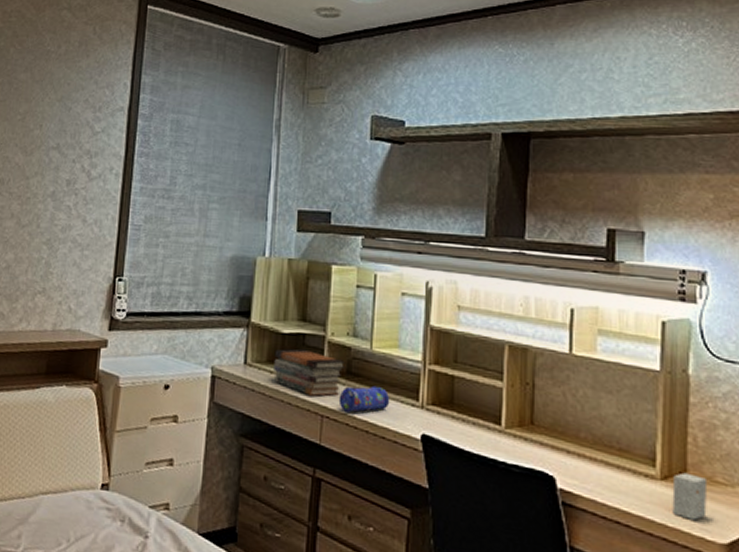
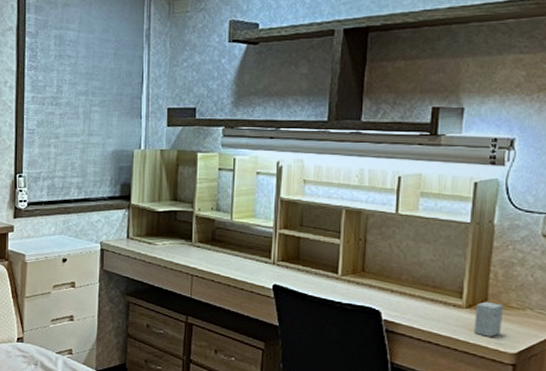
book stack: present [274,349,346,396] -> none [151,223,211,260]
pencil case: present [338,385,390,412] -> none [205,249,248,271]

